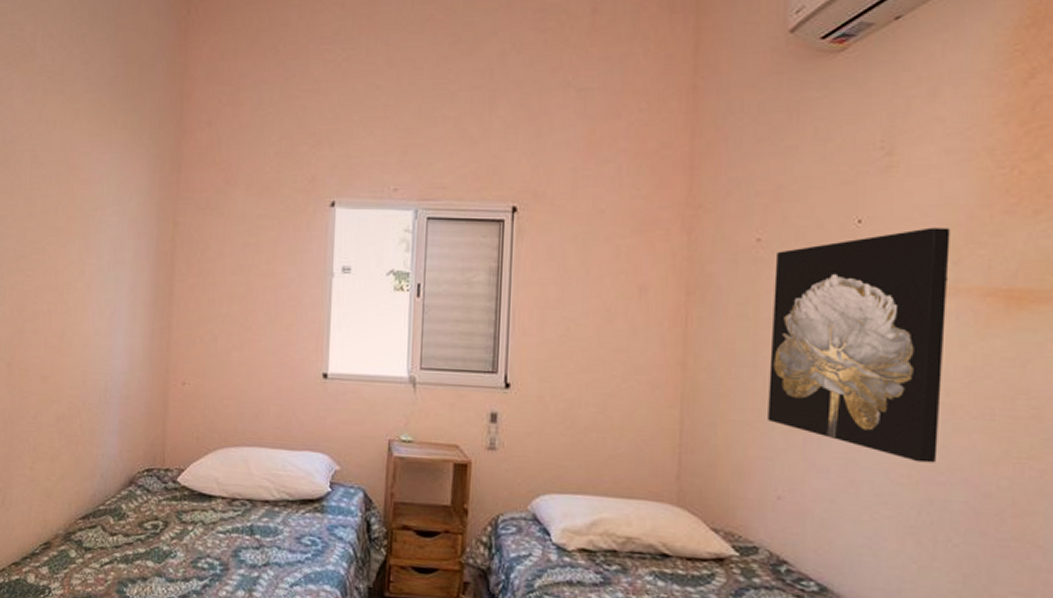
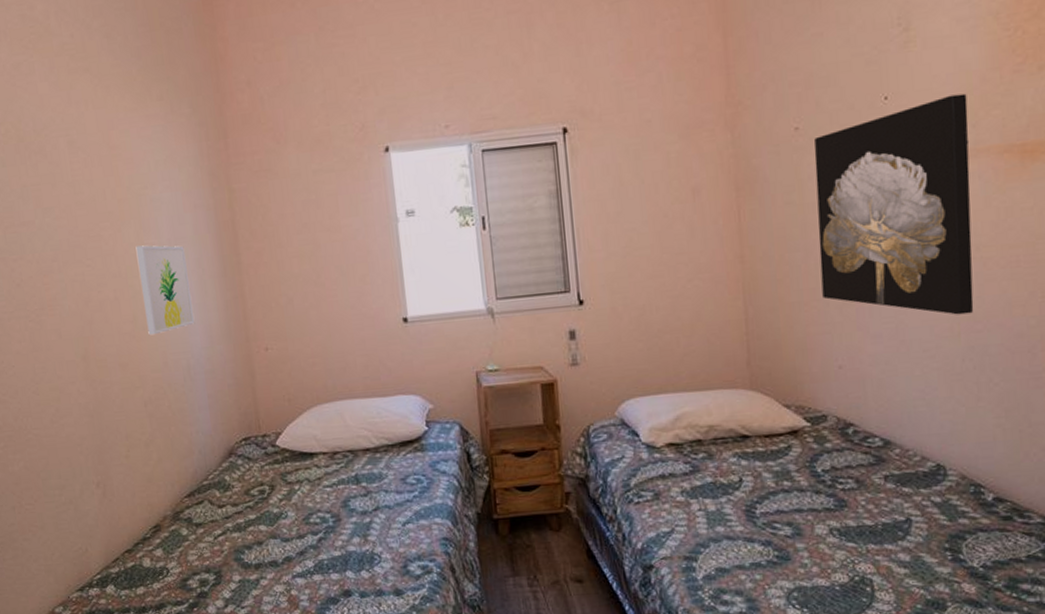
wall art: none [73,264,122,353] -> present [135,245,195,336]

